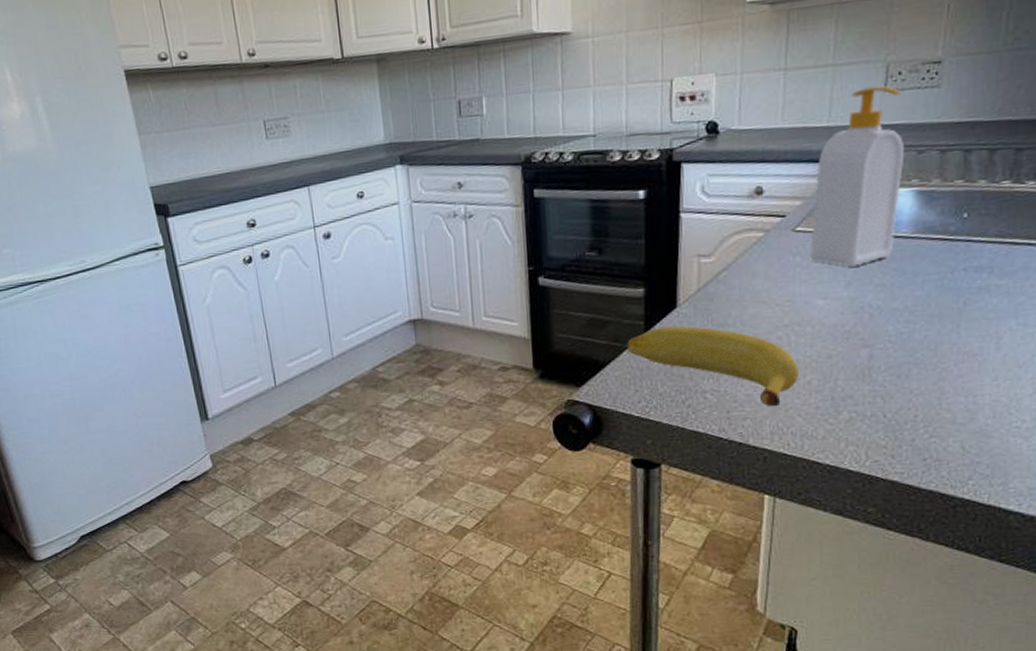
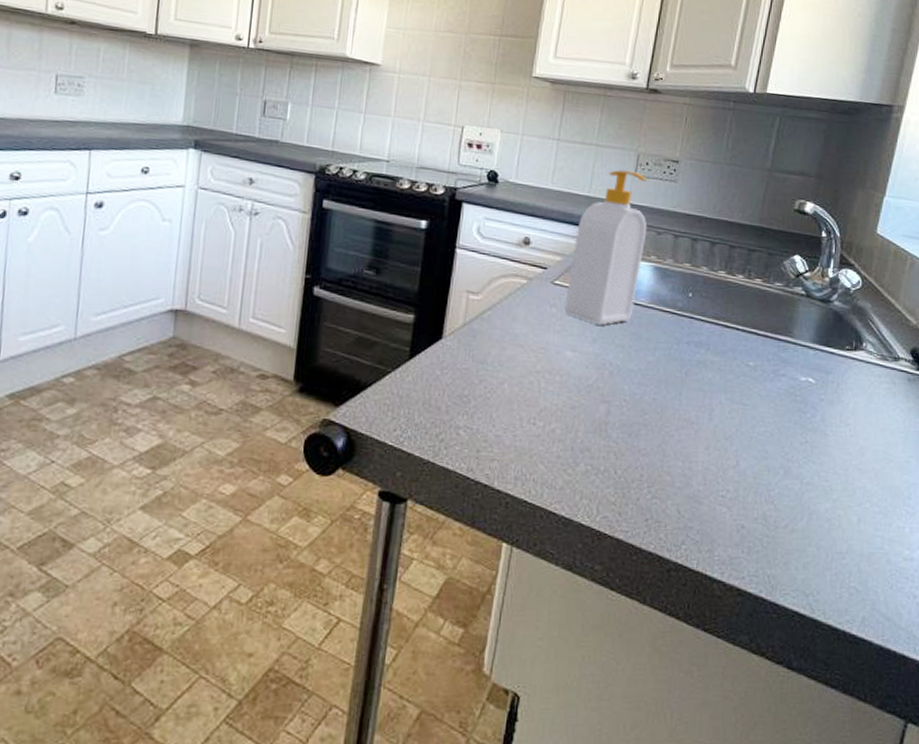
banana: present [626,325,799,407] -> none [389,355,545,452]

